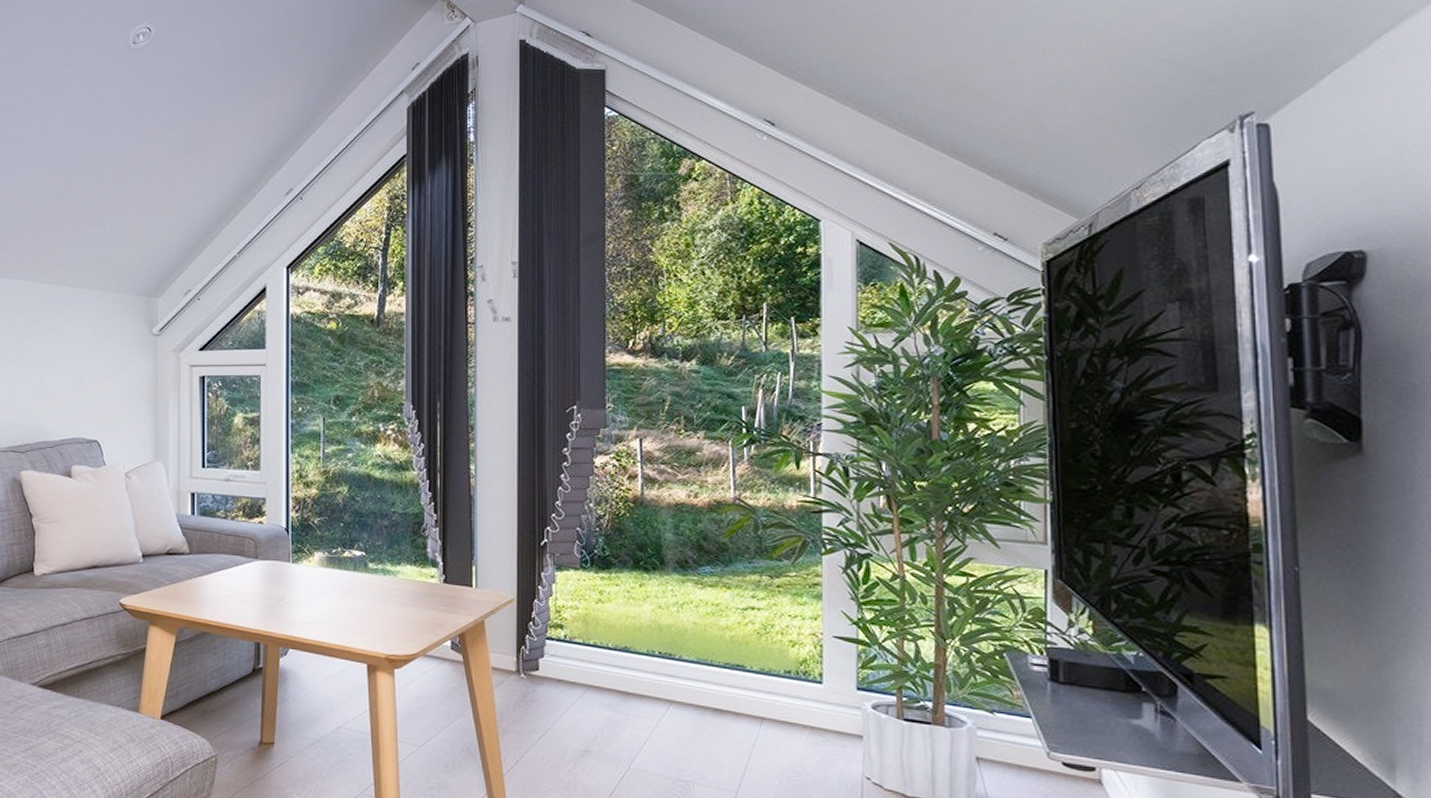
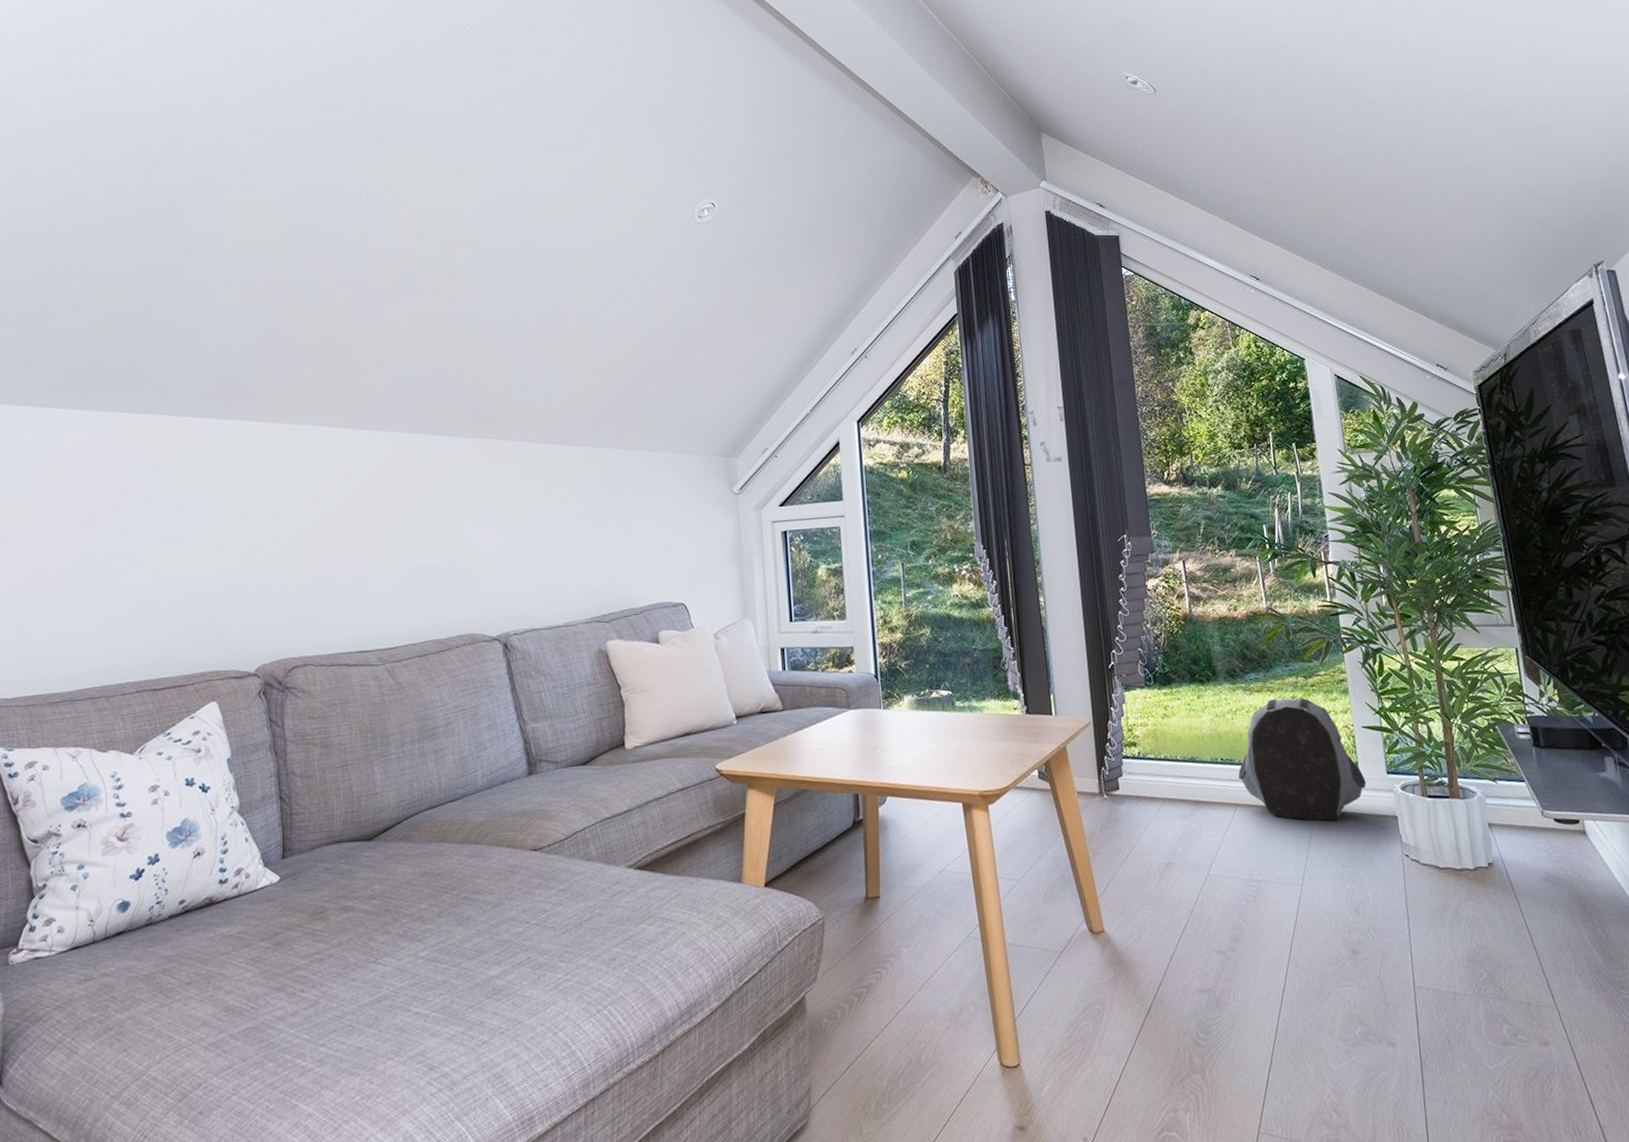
backpack: none [676,596,830,731] -> present [1237,698,1366,821]

